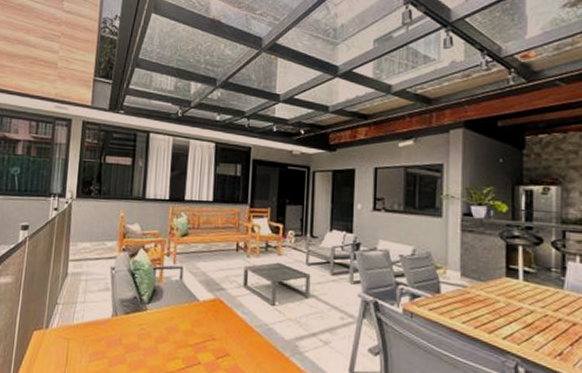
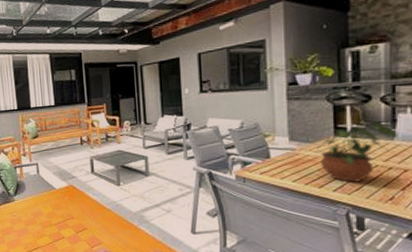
potted plant: none [488,266,567,332] -> present [317,122,397,182]

